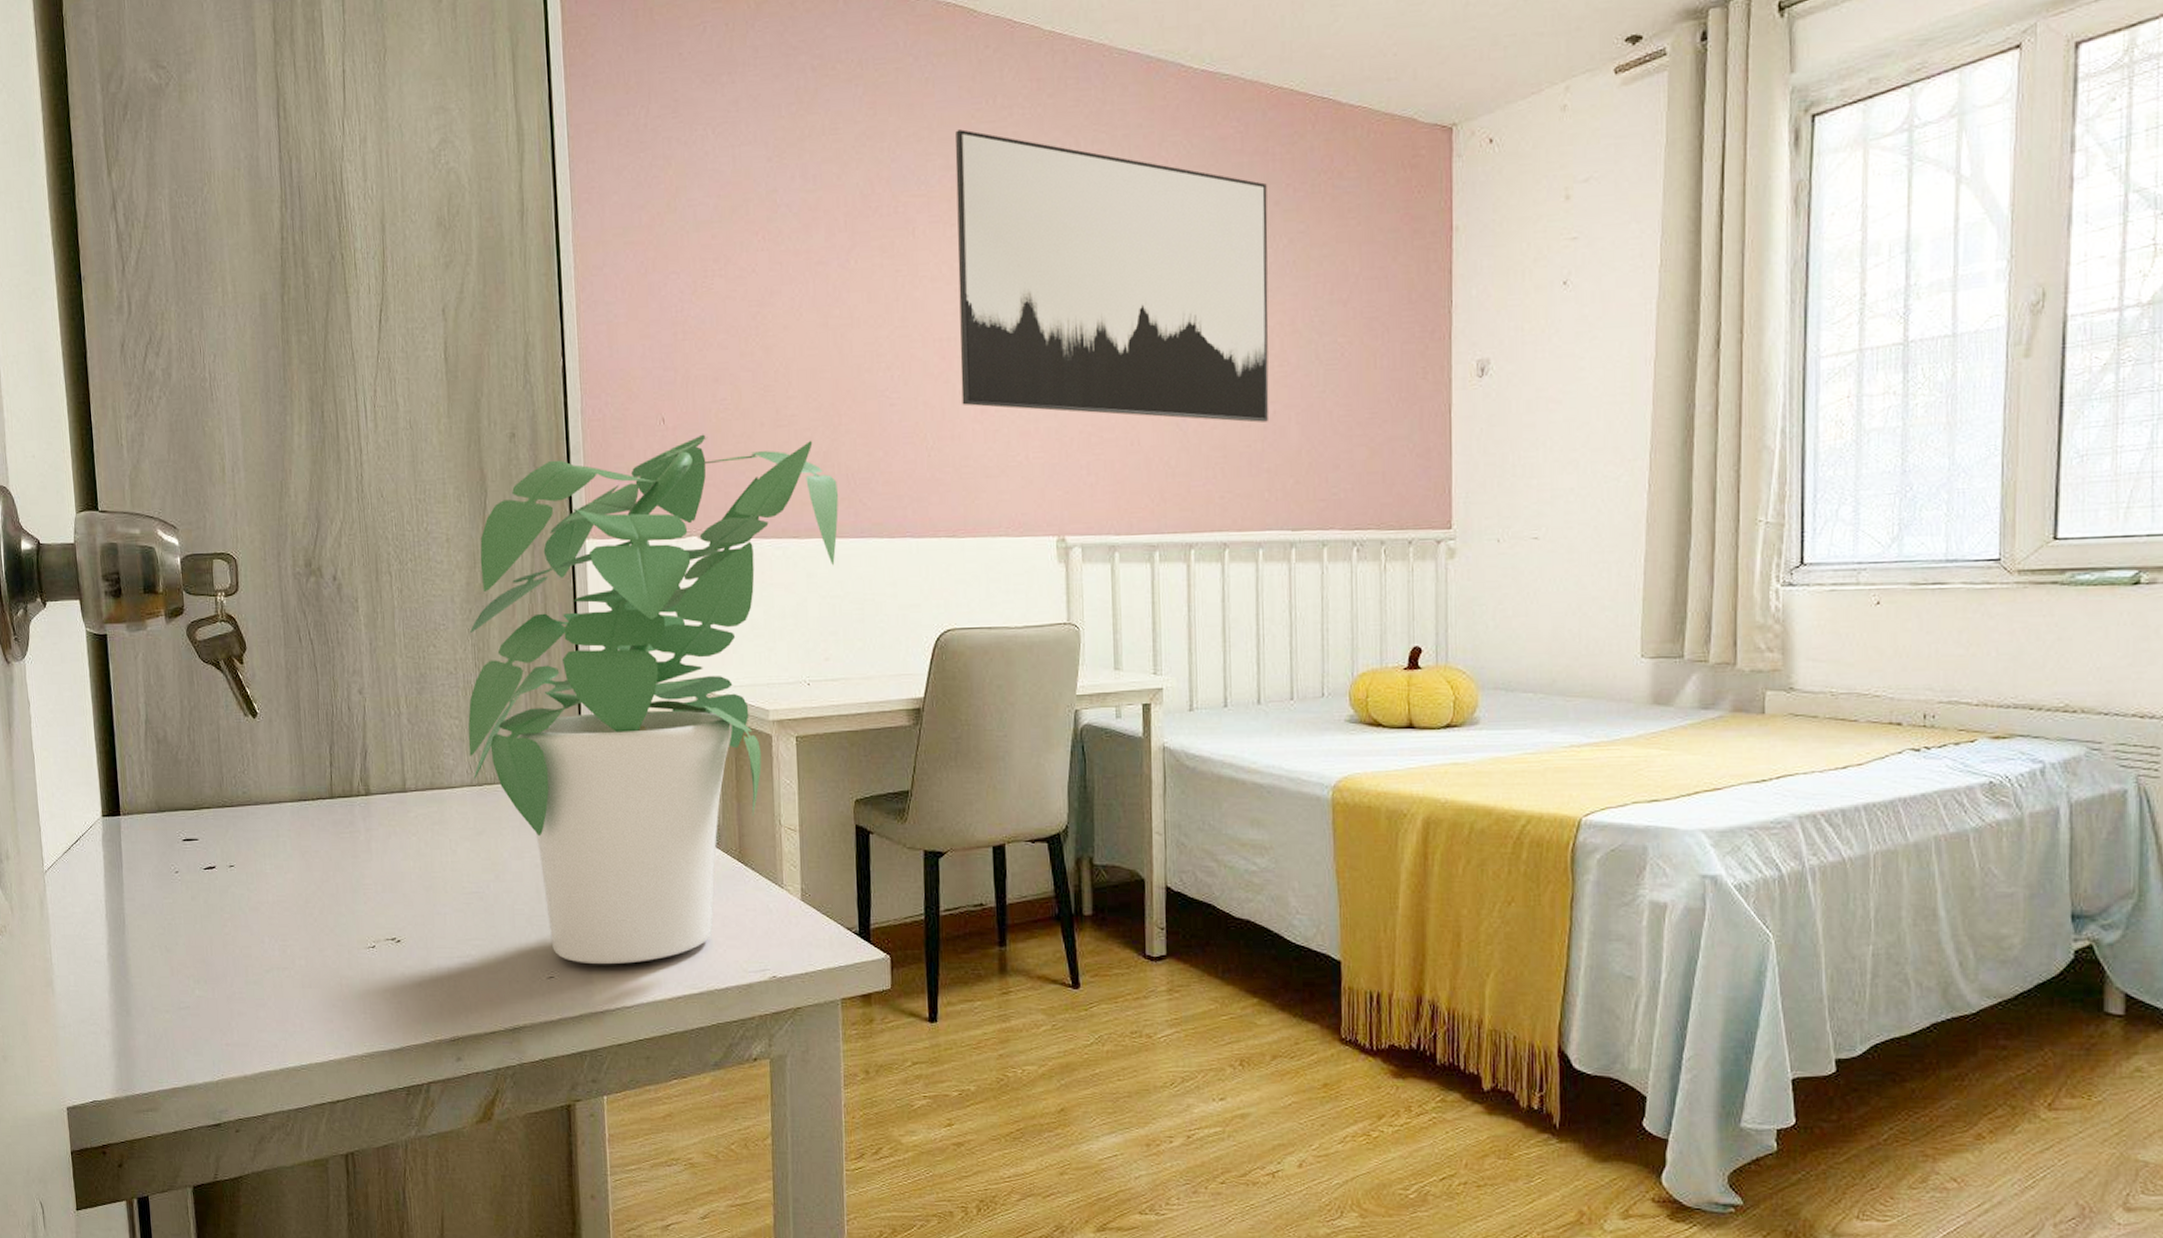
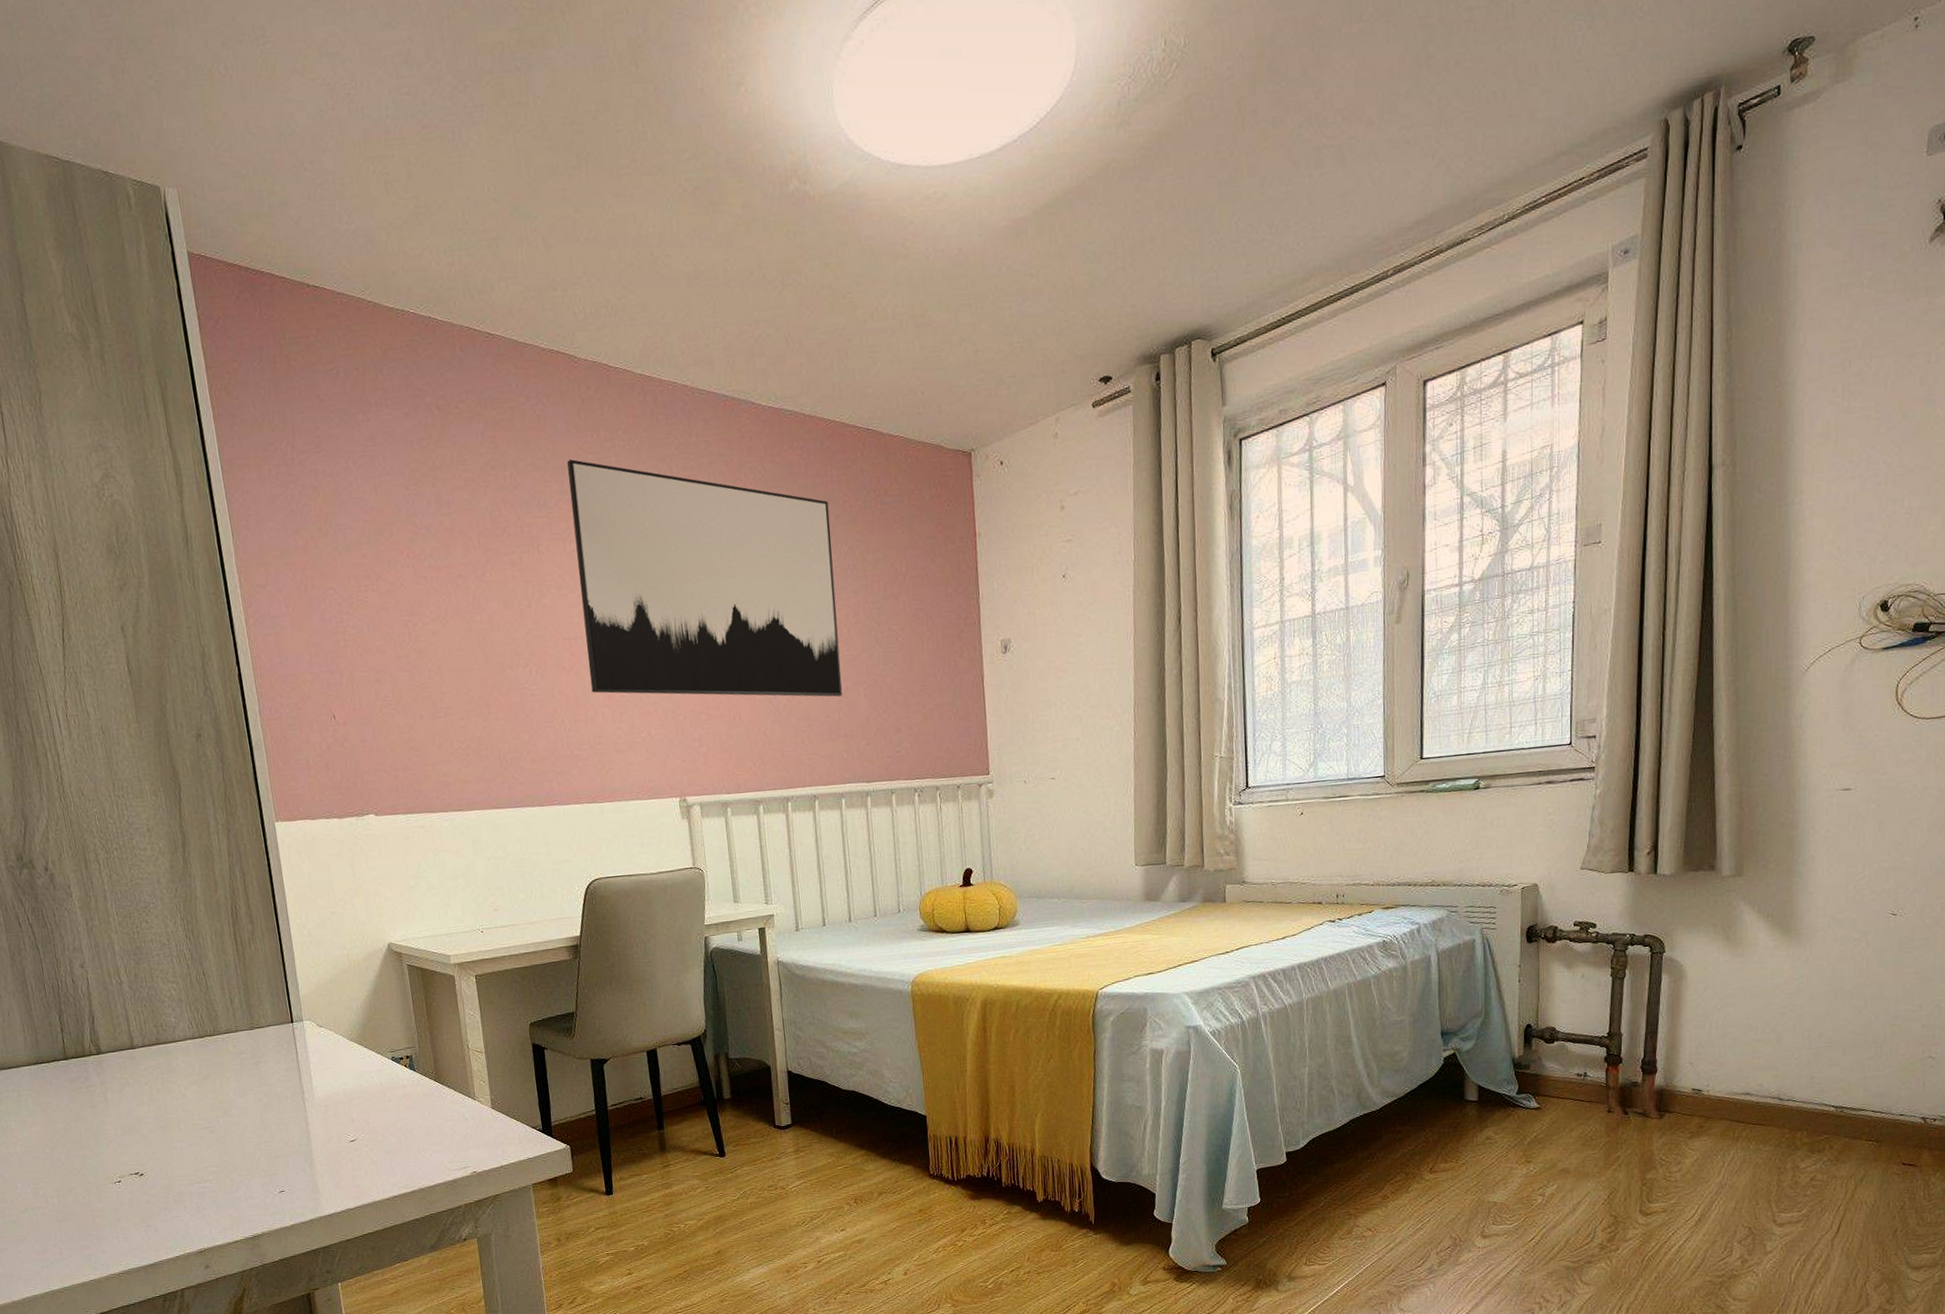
potted plant: present [468,434,839,965] -> none [177,727,496,1177]

